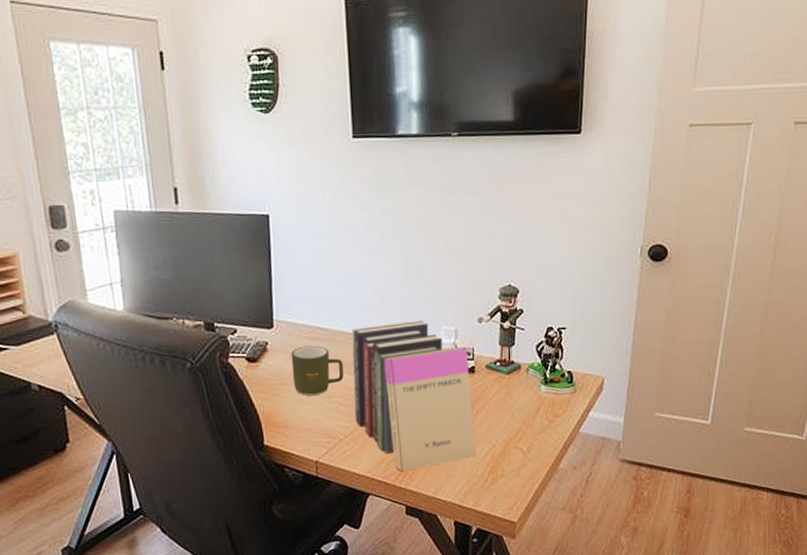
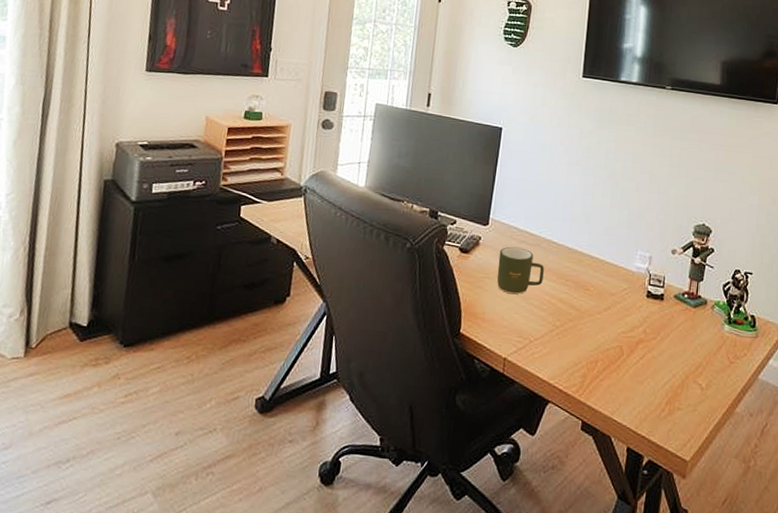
books: present [351,320,476,471] -> none [547,238,659,385]

